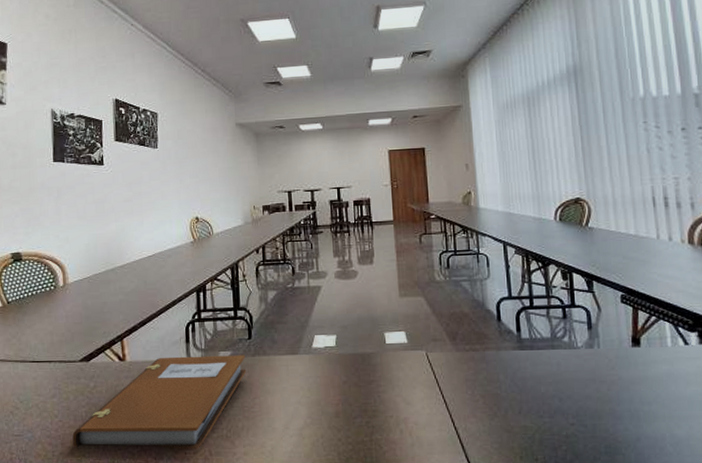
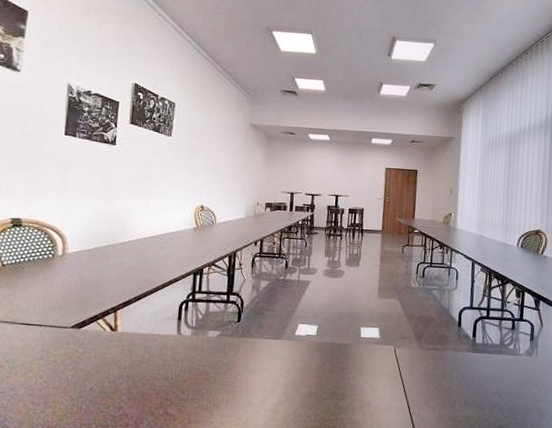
notebook: present [72,355,247,450] -> none [55,331,233,417]

